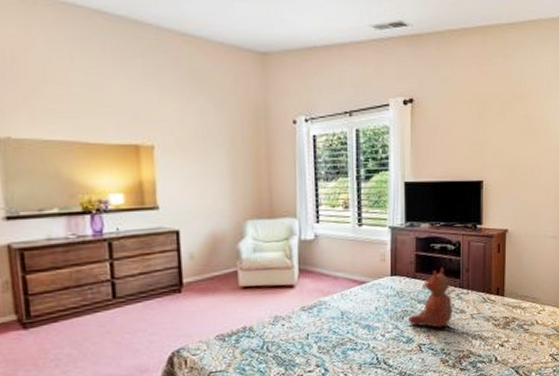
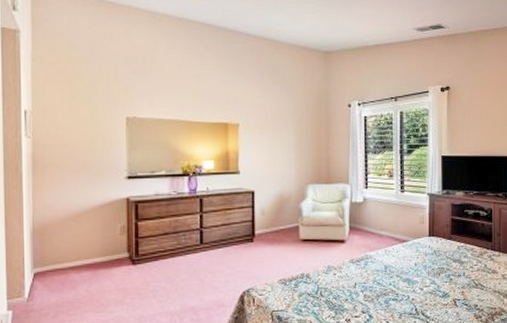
stuffed bear: present [409,267,453,328] -> none [445,231,486,285]

